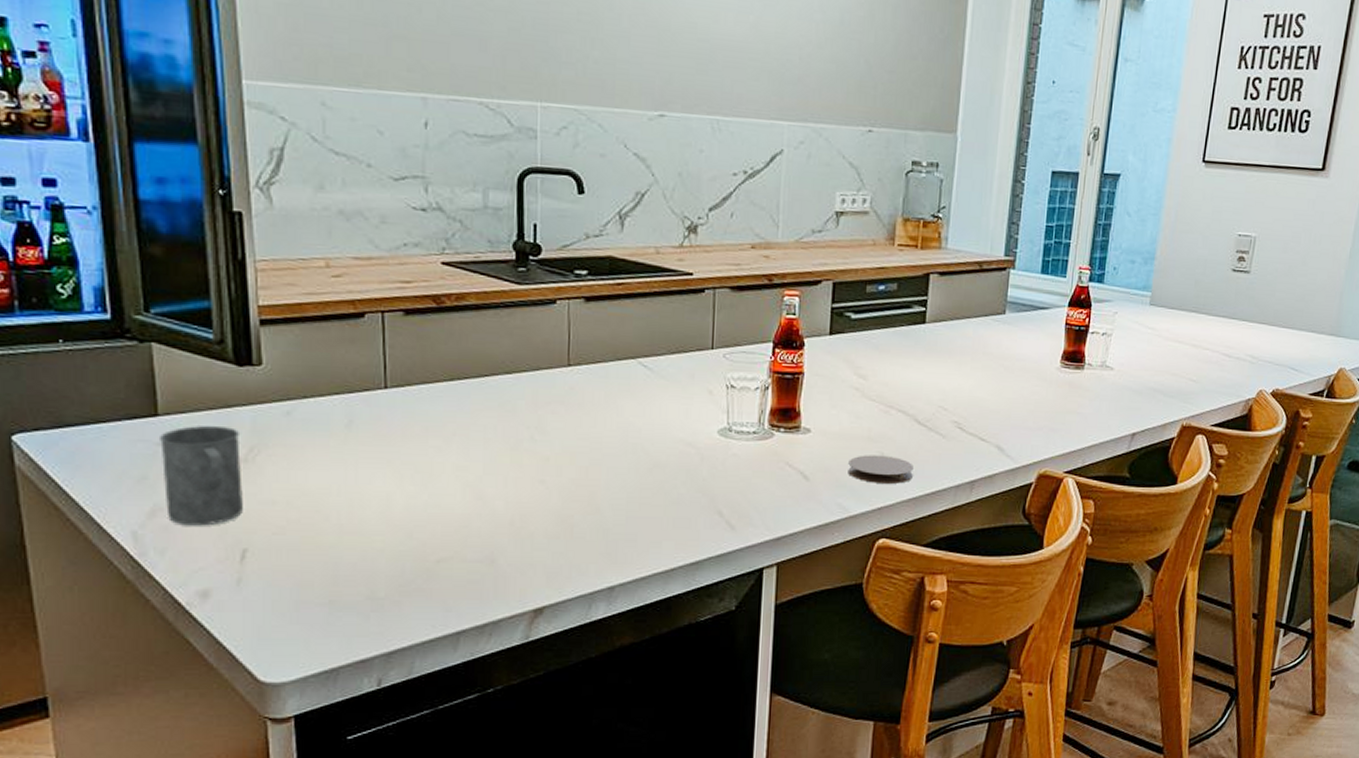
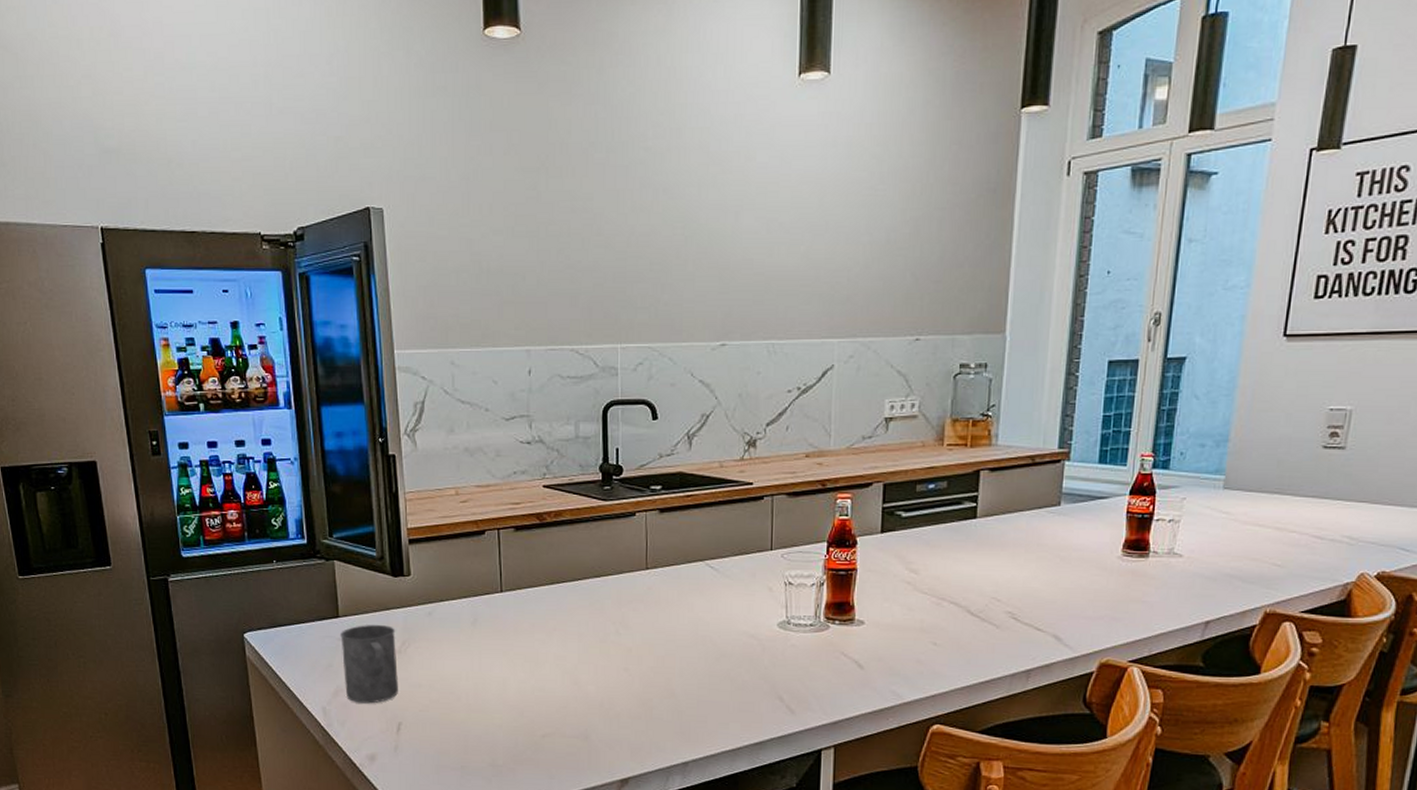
coaster: present [848,455,913,484] -> none [901,645,967,672]

